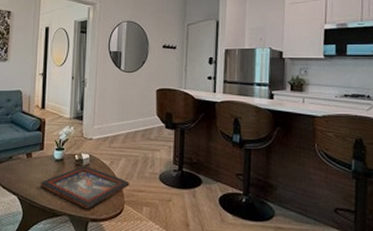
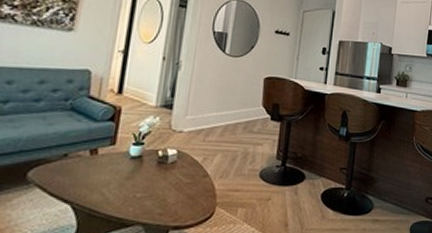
decorative tray: present [40,166,130,210] -> none [106,164,225,216]

